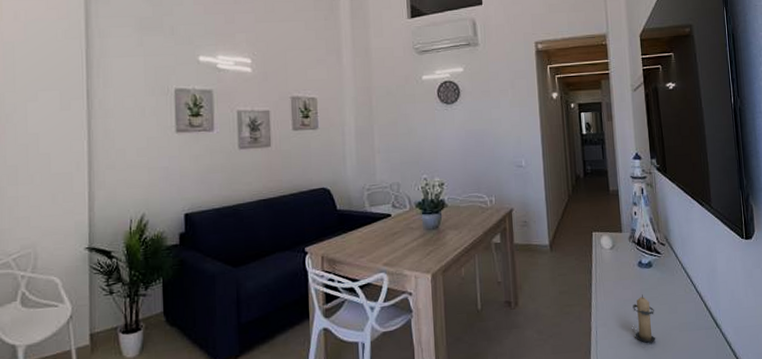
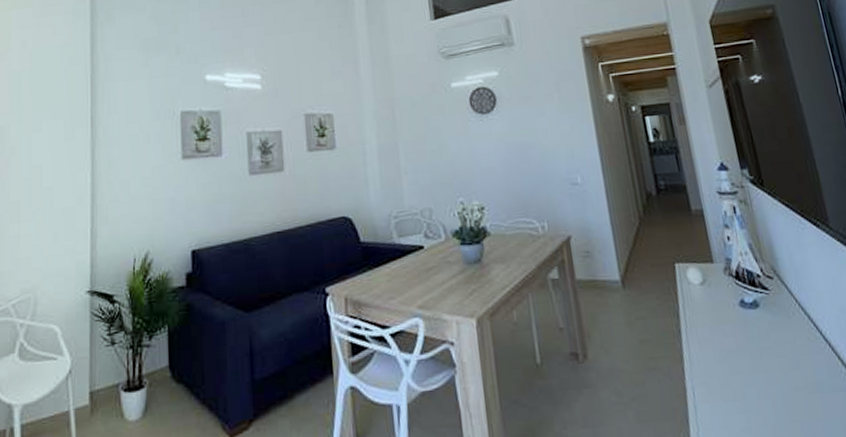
candle: present [632,294,656,343] -> none [738,343,776,409]

